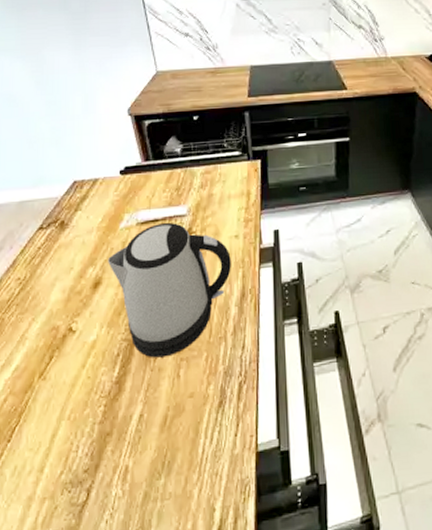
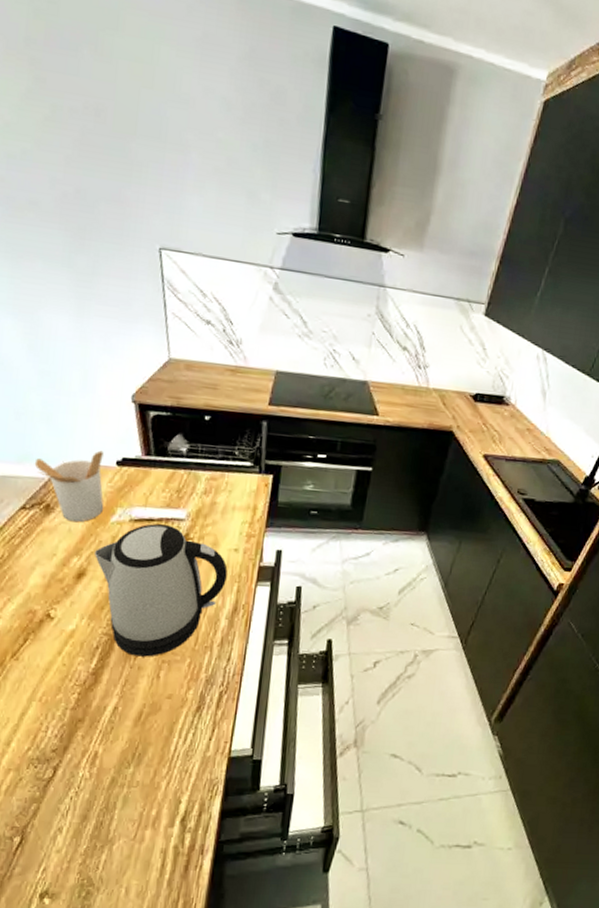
utensil holder: none [48,163,113,234] -> present [34,450,104,522]

